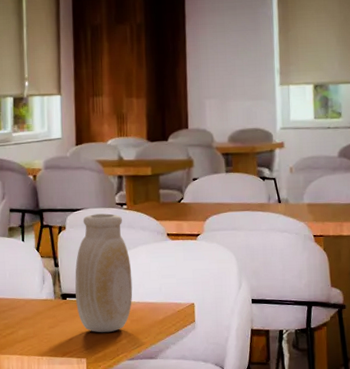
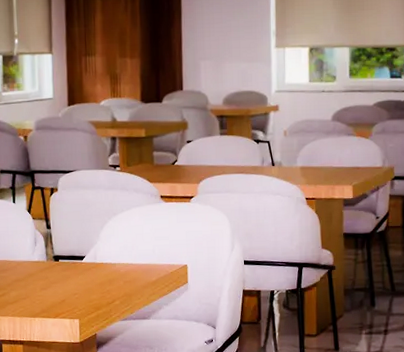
vase: present [75,213,133,333] -> none [67,175,126,294]

